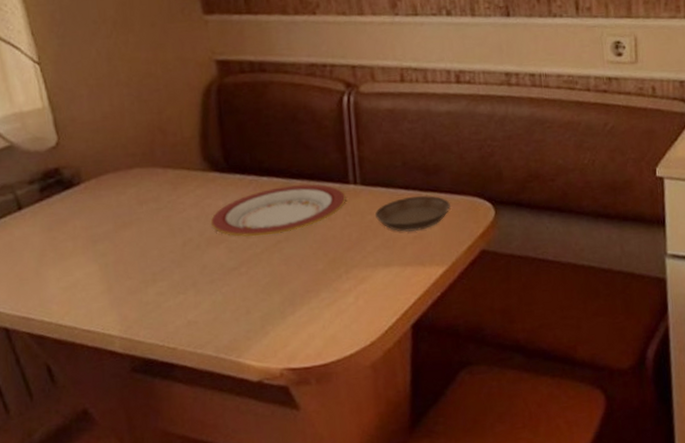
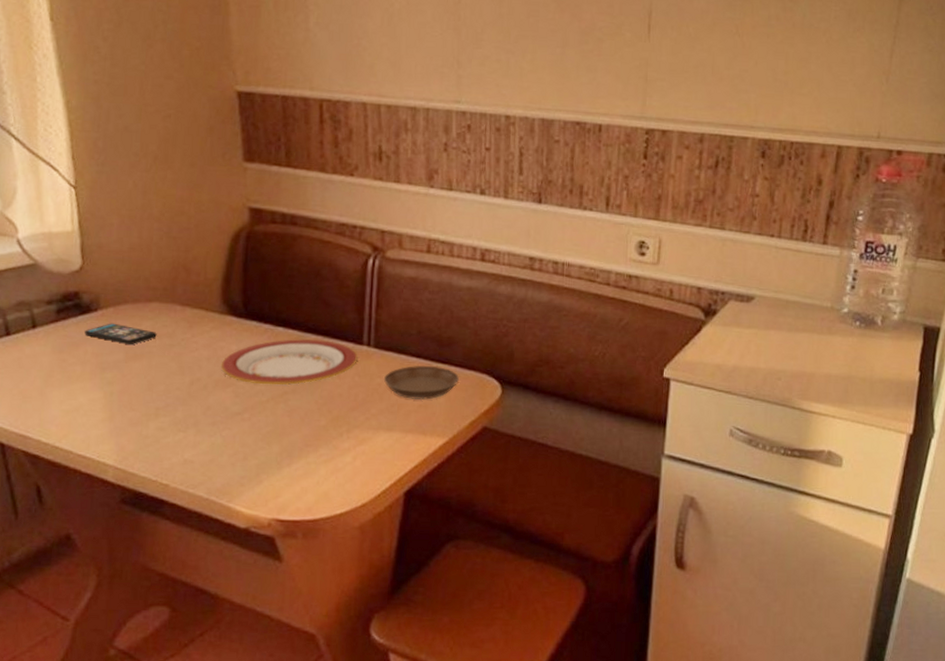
smartphone: none [71,194,143,215] -> present [85,323,157,345]

